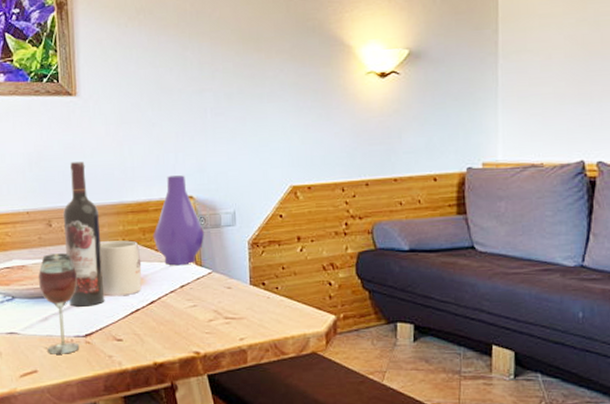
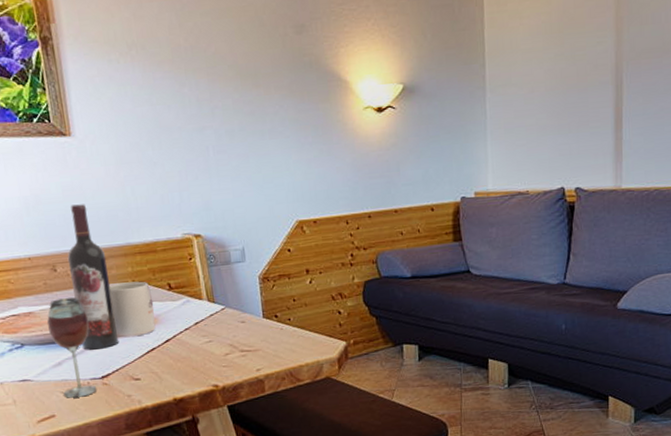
vase: present [152,175,205,266] -> none [162,214,216,304]

